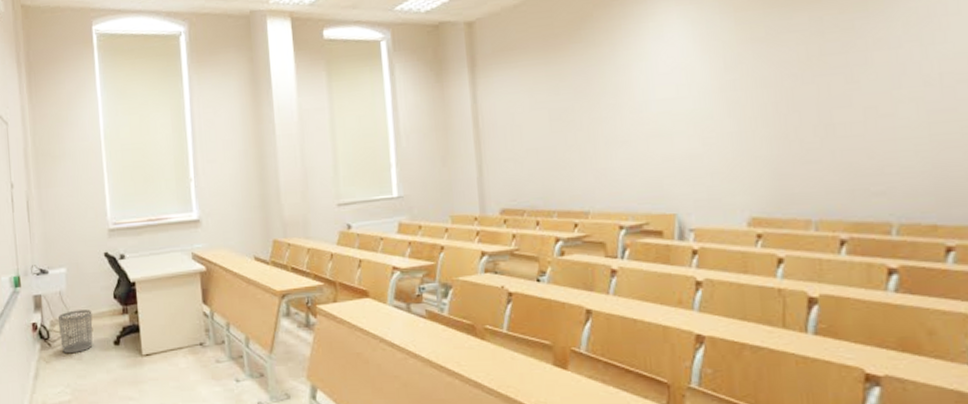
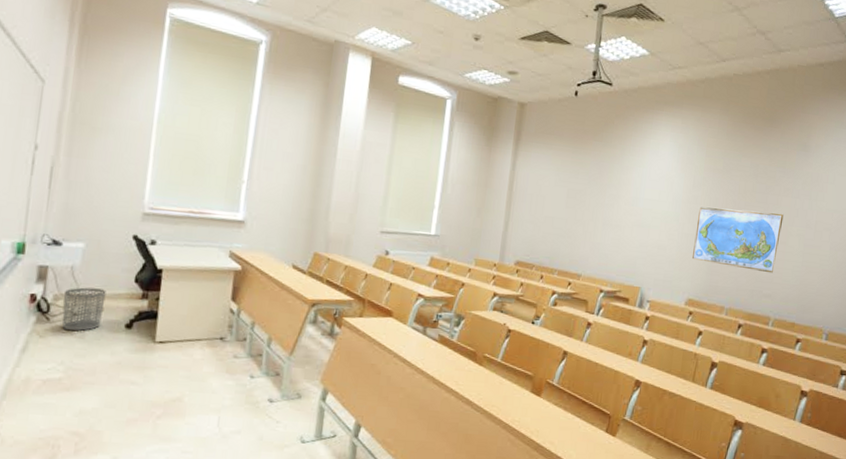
world map: none [741,75,882,165] -> present [692,207,784,274]

